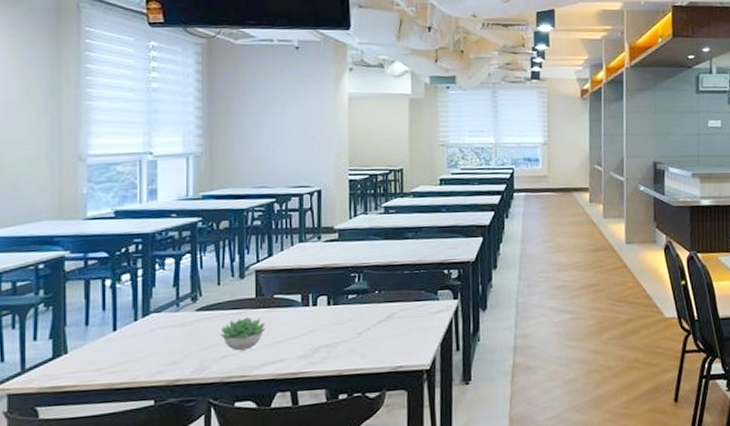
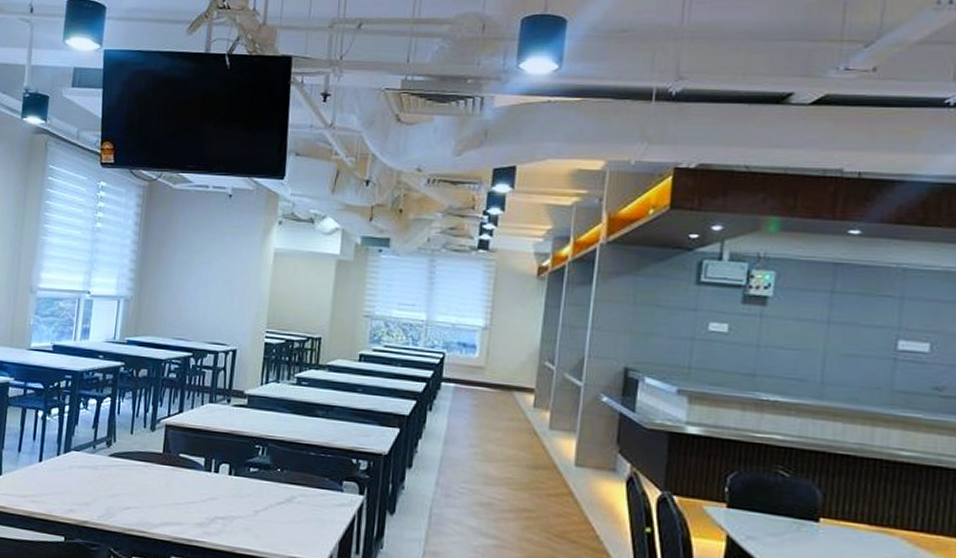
succulent plant: present [220,317,265,351] -> none [127,471,168,506]

